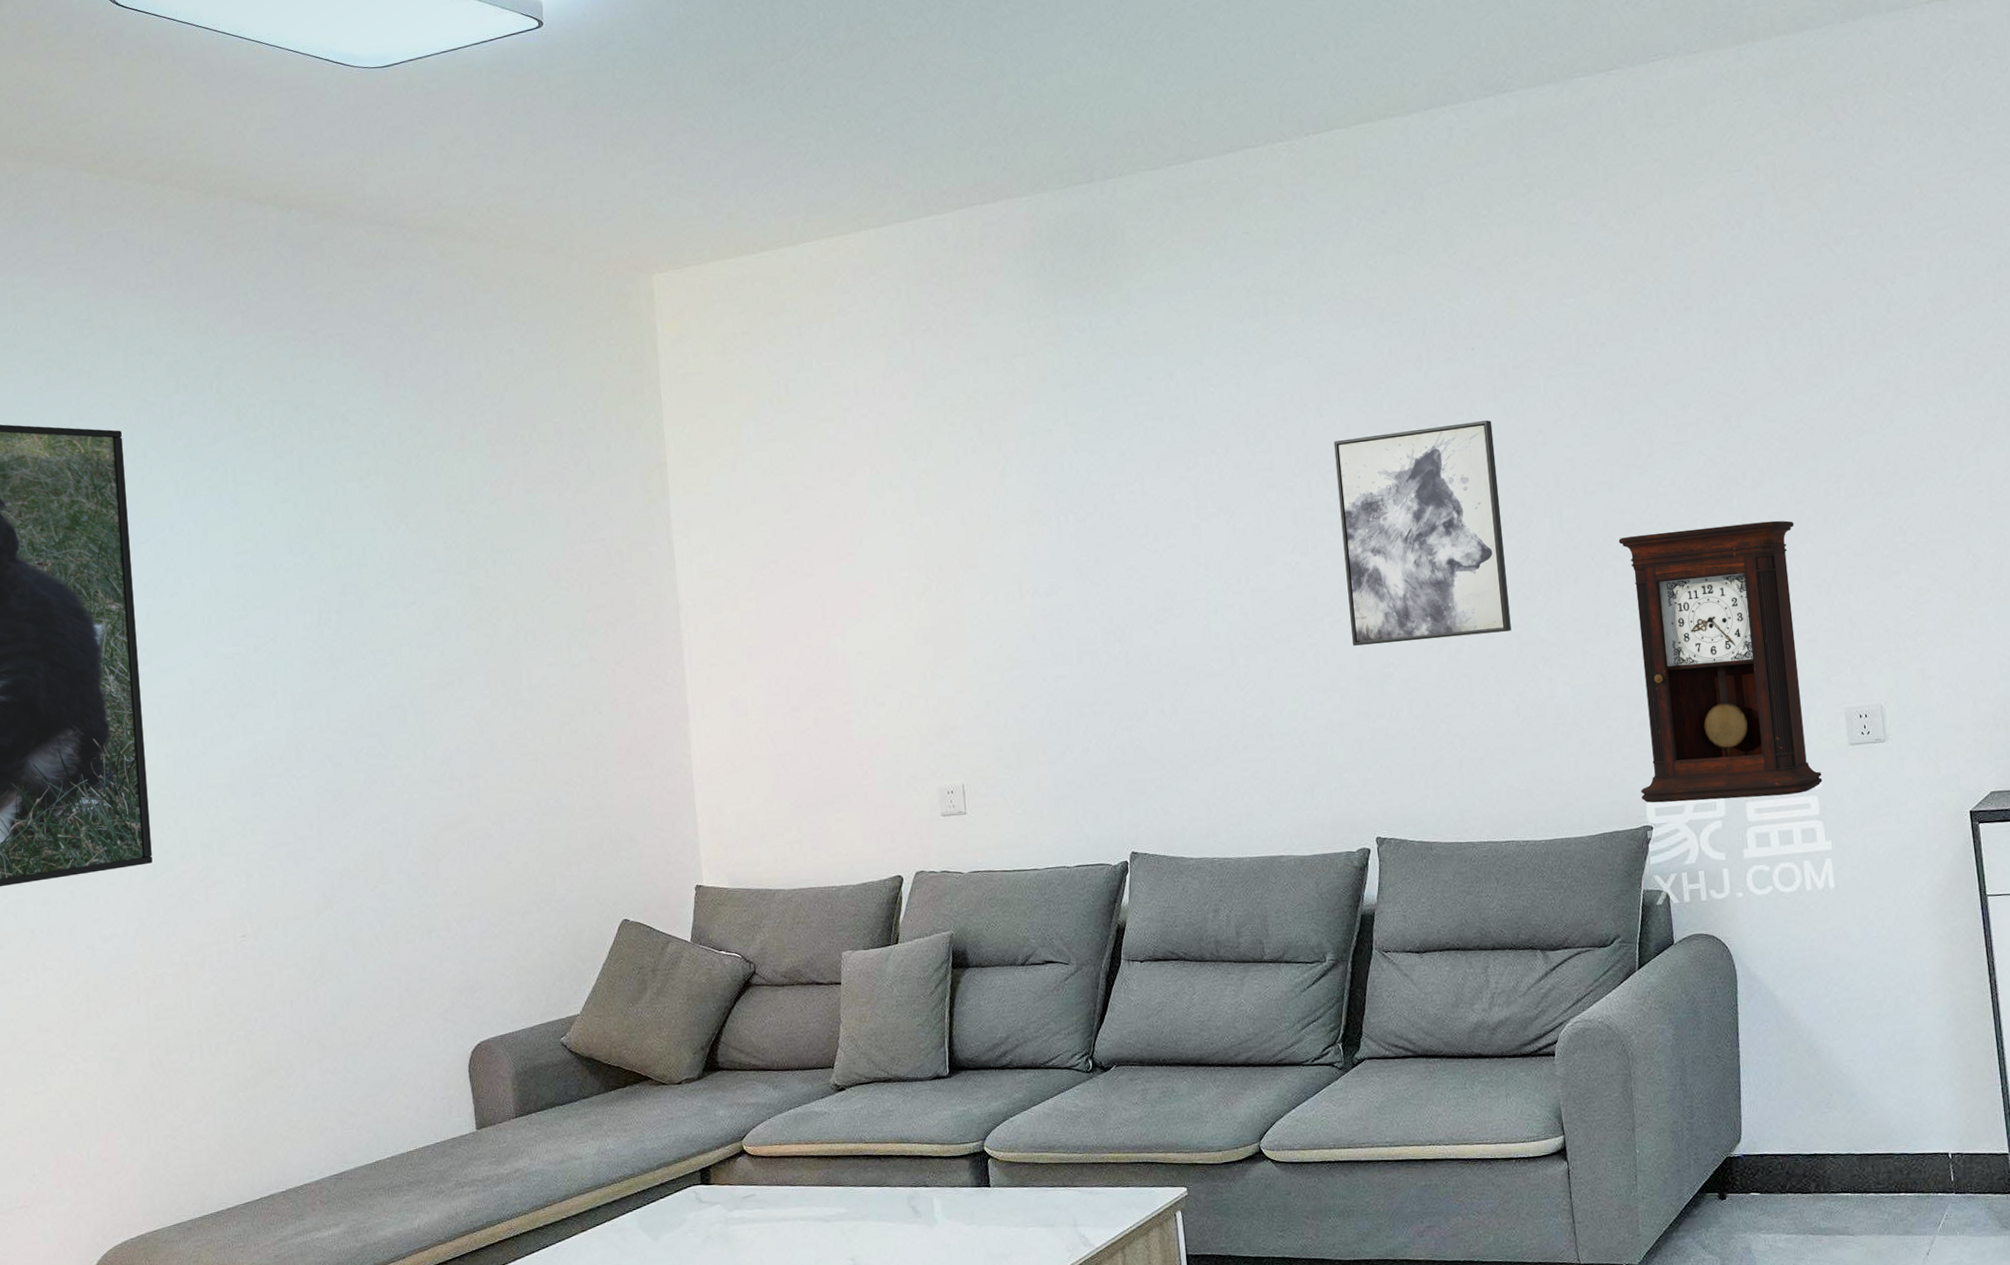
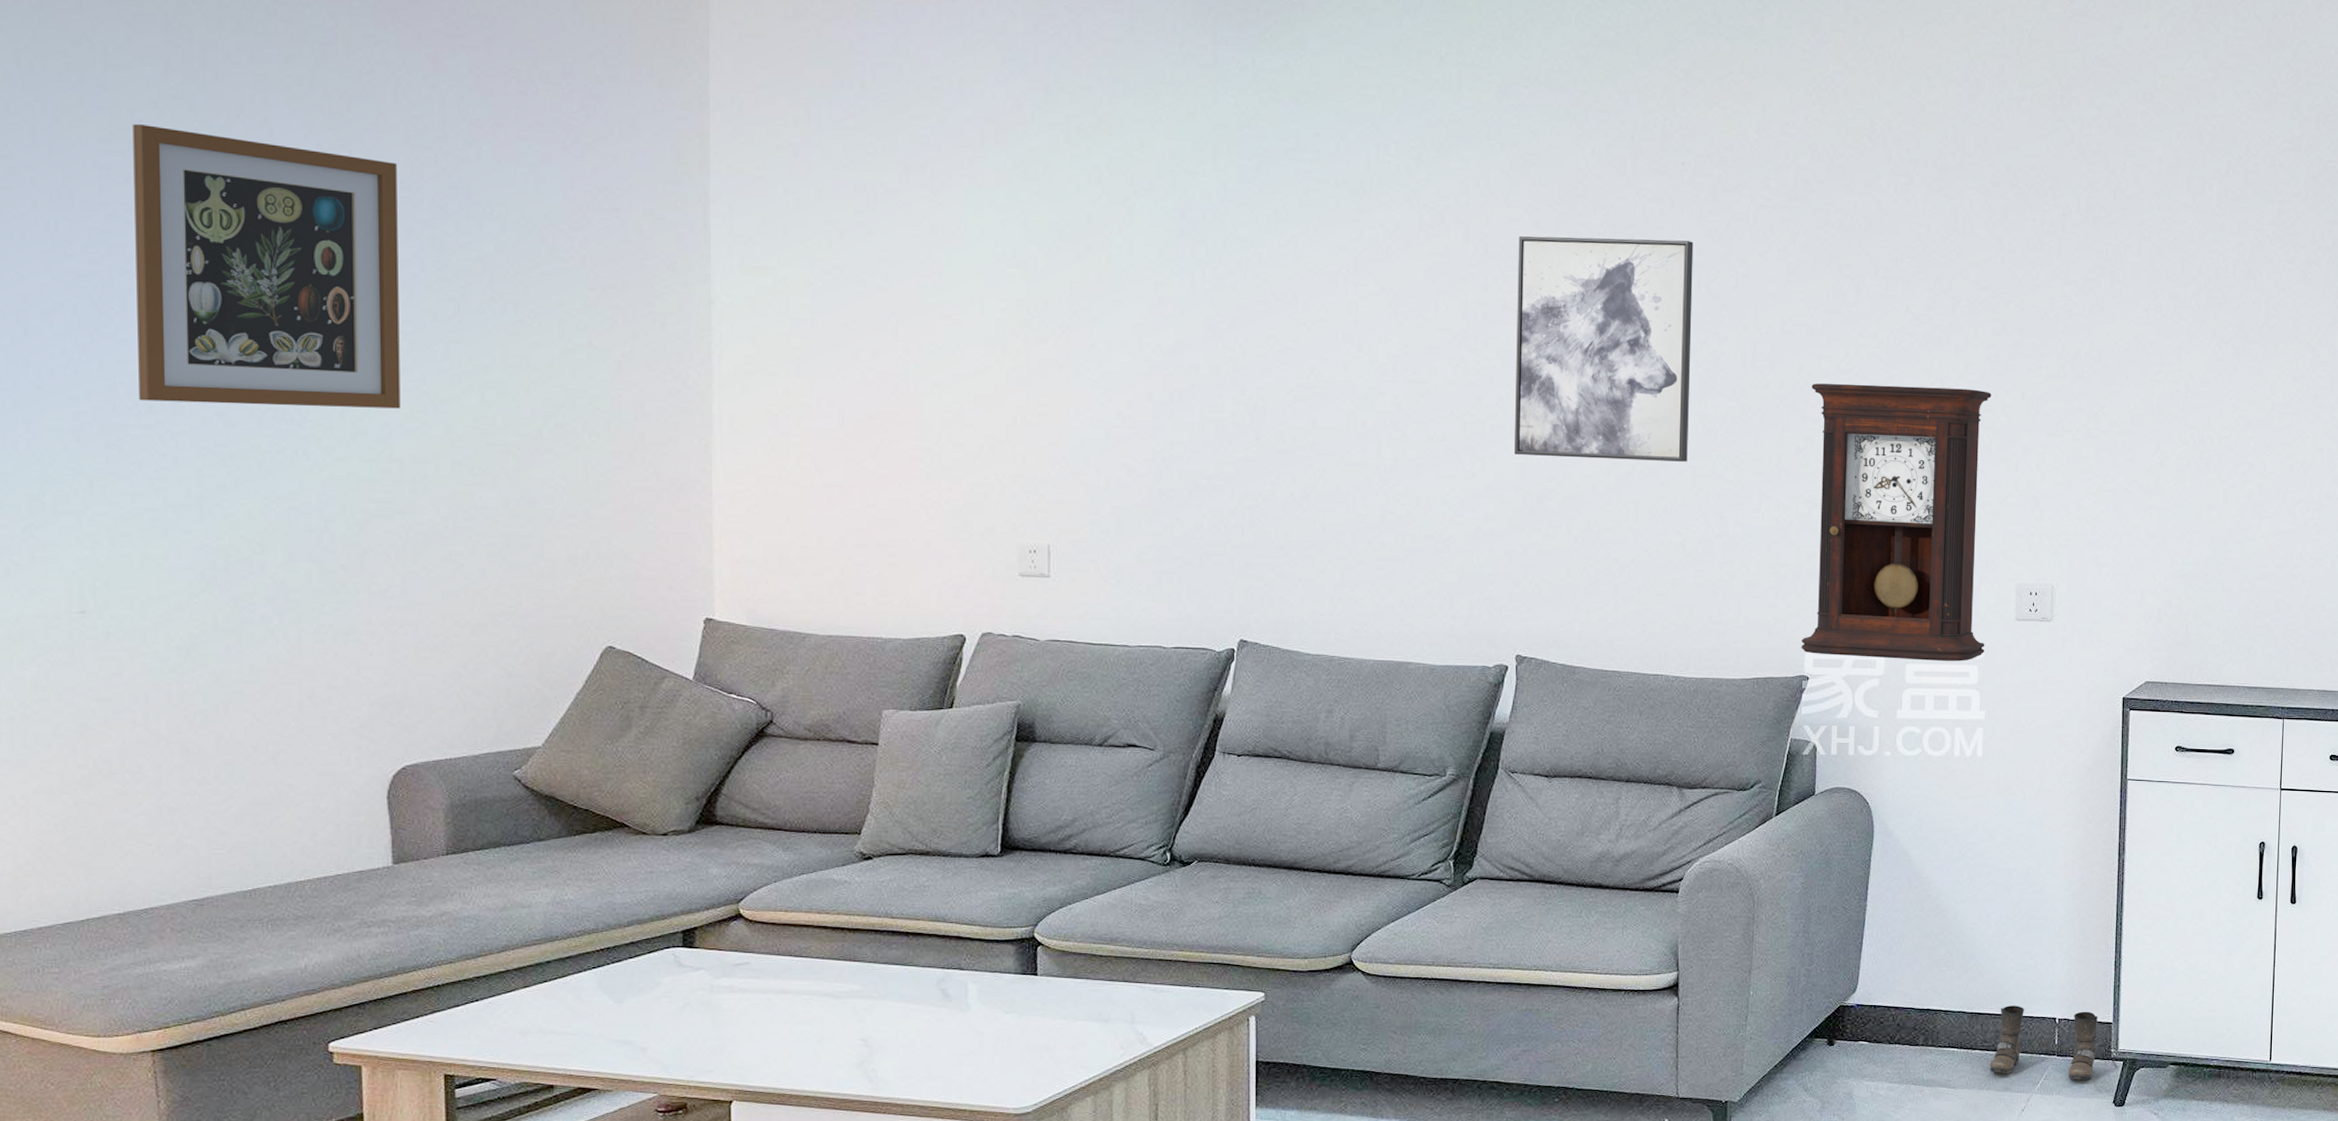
wall art: none [256,526,457,754] -> present [133,124,401,409]
boots: none [1886,1143,1996,1219] -> present [1989,1006,2098,1081]

